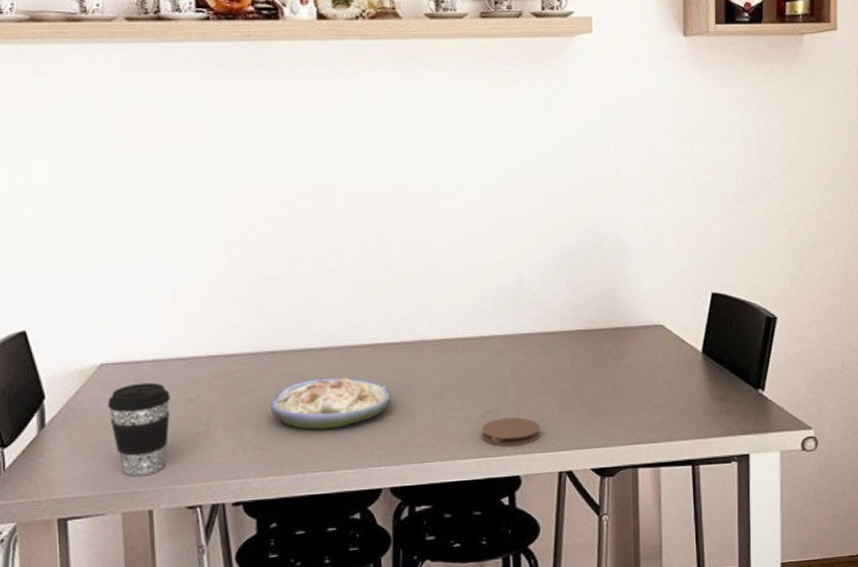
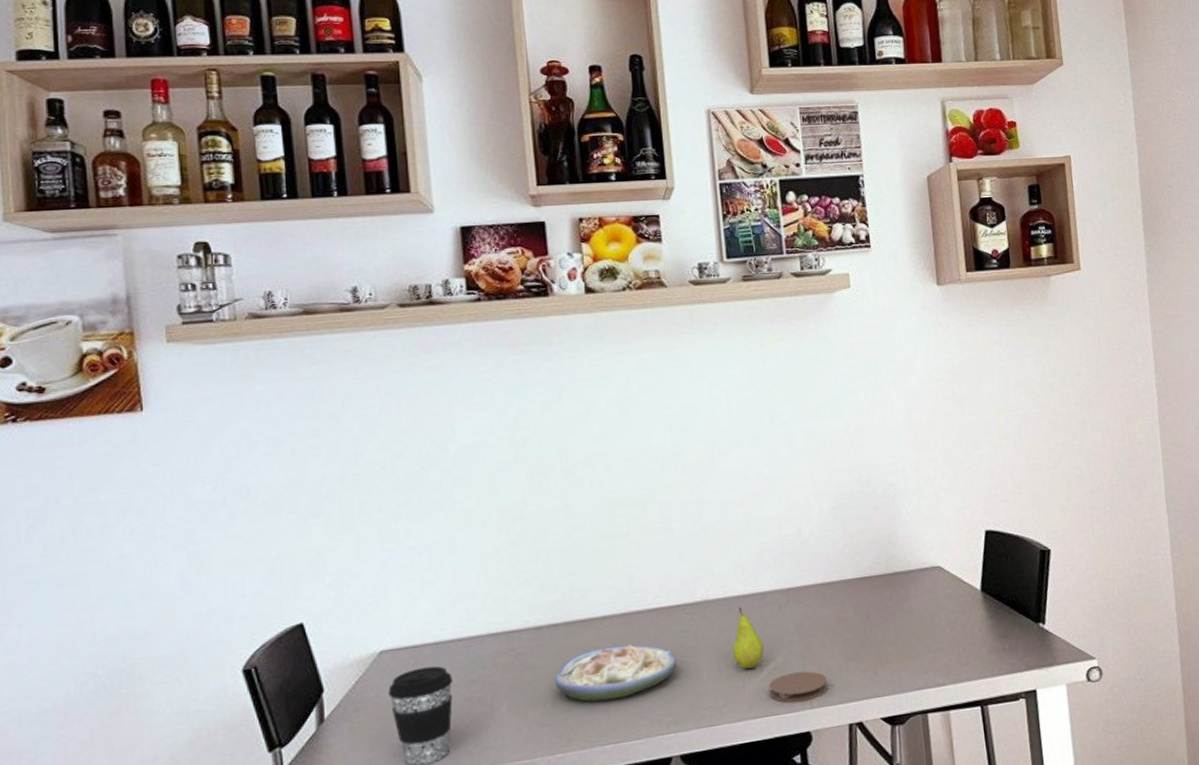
fruit: none [448,350,479,411] -> present [732,607,764,670]

